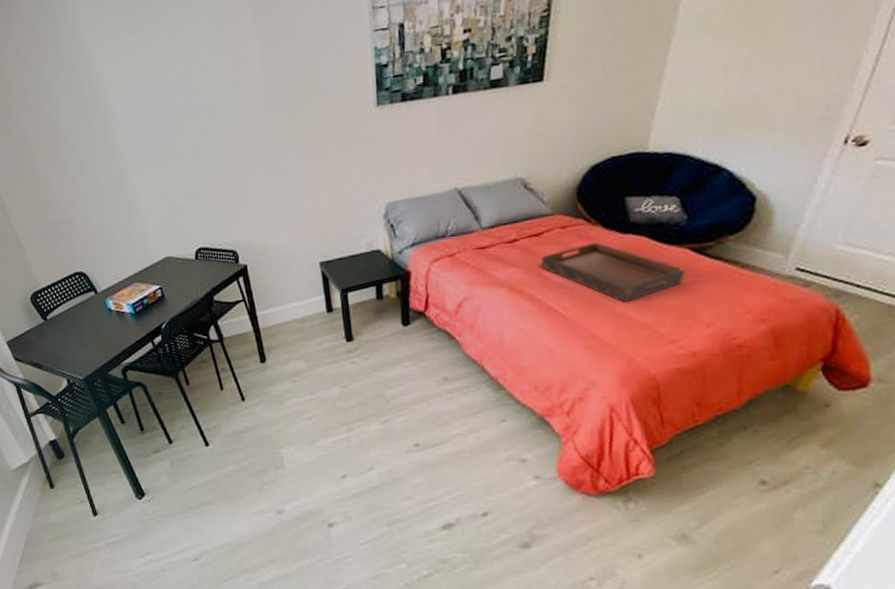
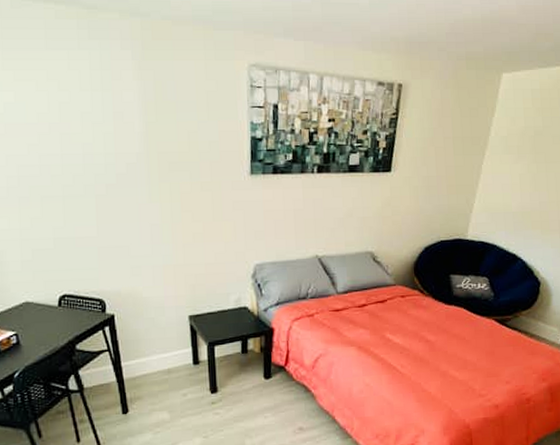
serving tray: present [540,241,685,302] -> none [384,310,492,362]

